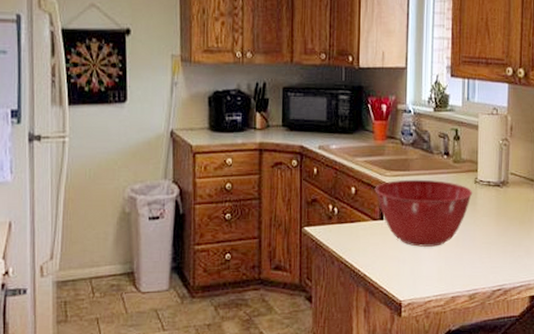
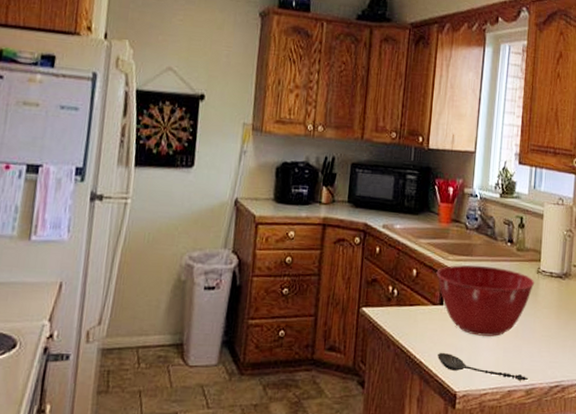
spoon: none [381,264,471,287] -> present [438,352,528,381]

